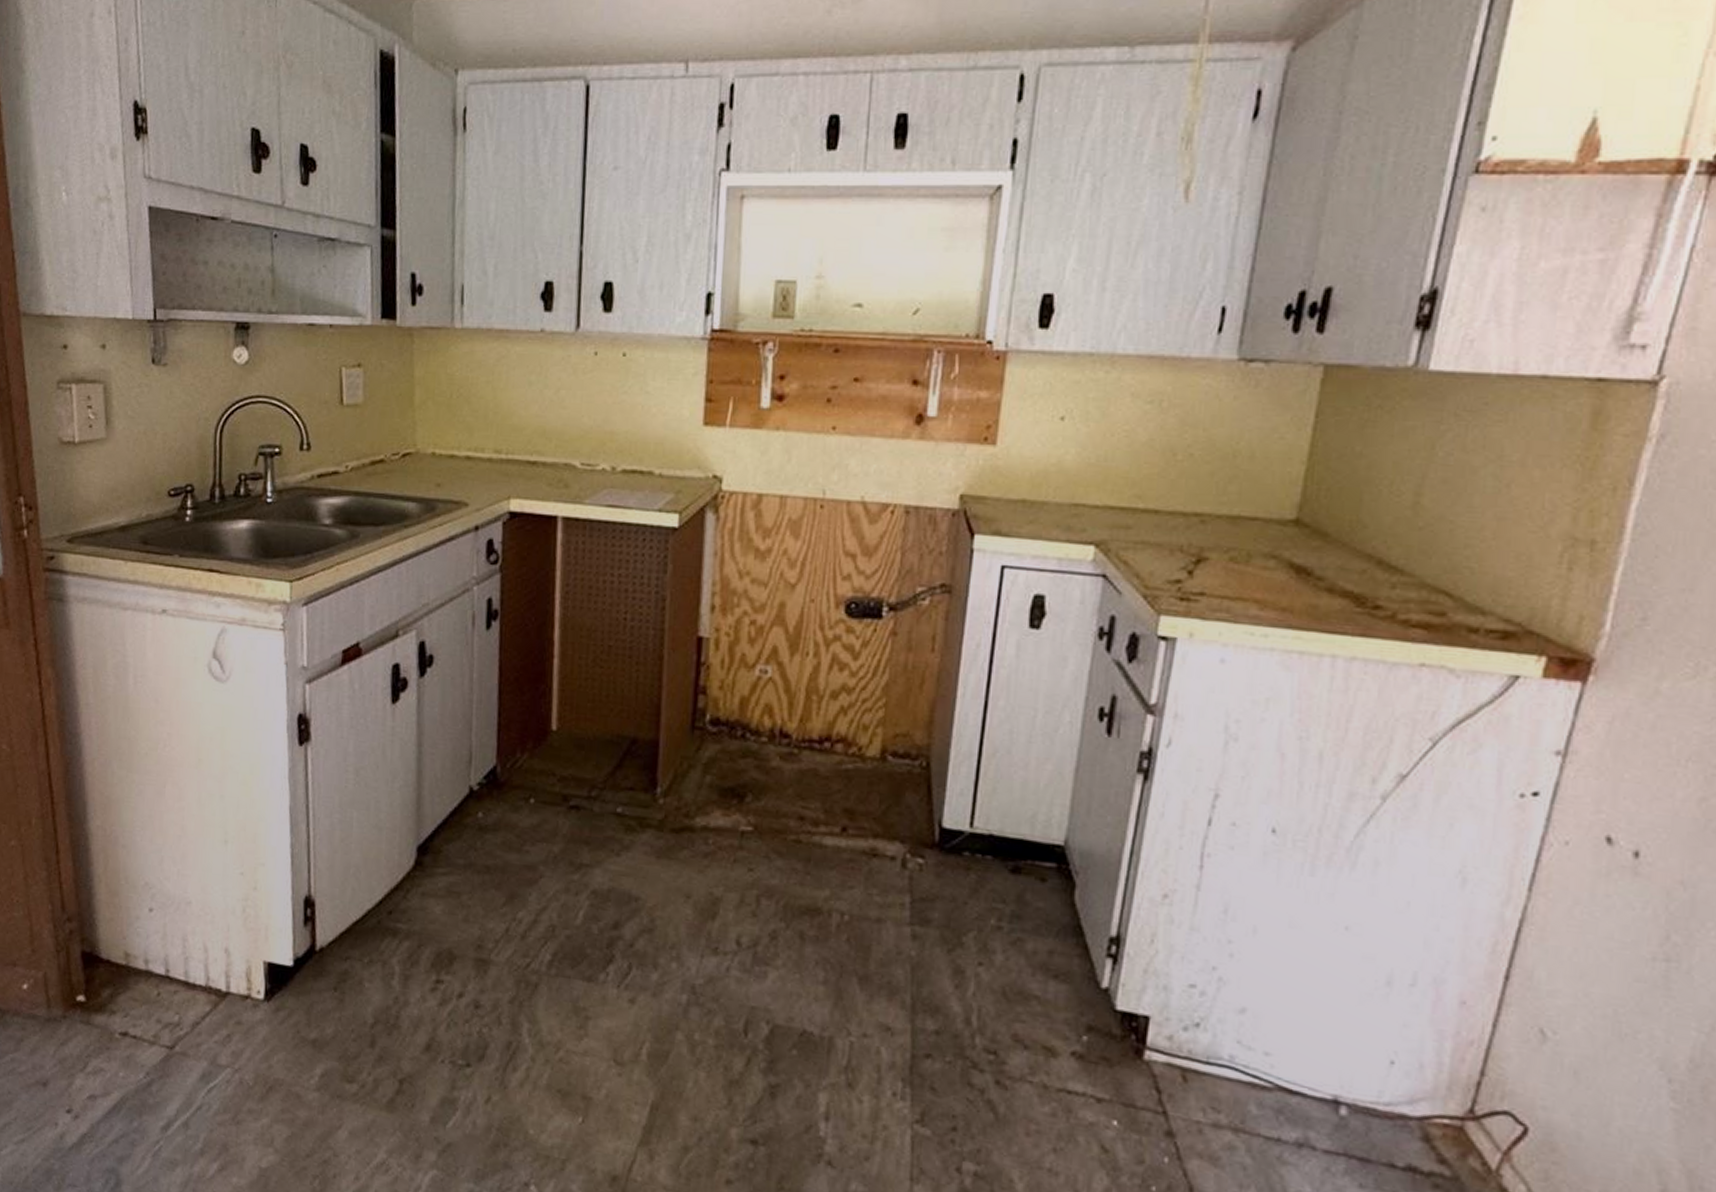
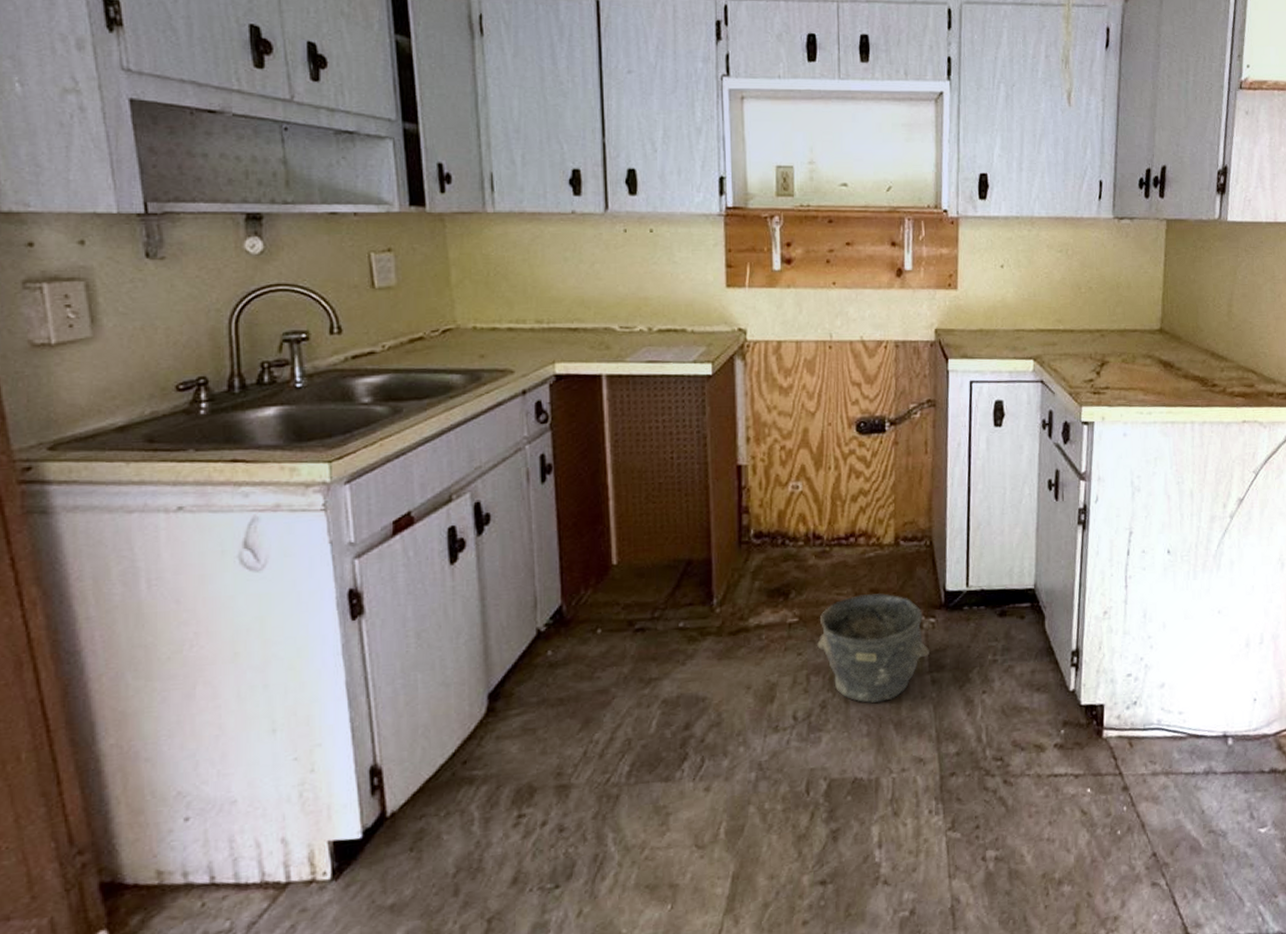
bucket: none [773,813,913,947] -> present [817,593,929,703]

